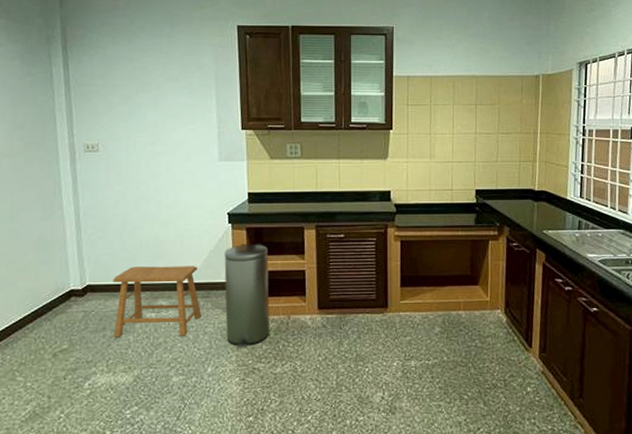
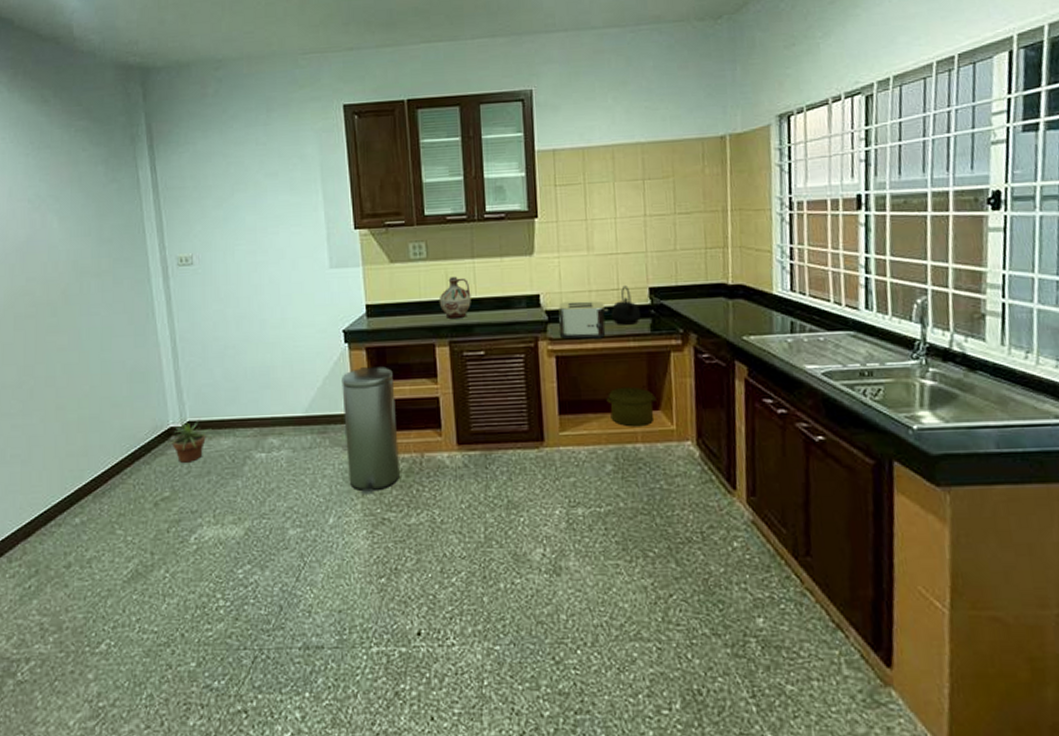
potted plant: none [66,282,109,320] -> present [166,418,212,463]
stool: present [113,266,201,337] -> none [216,395,318,483]
ceramic jug: none [309,173,336,208] -> present [439,276,471,320]
toaster: none [404,198,444,228] -> present [558,300,609,340]
cooking pot: none [438,266,477,298] -> present [606,386,658,427]
kettle: none [445,187,469,218] -> present [611,285,642,325]

